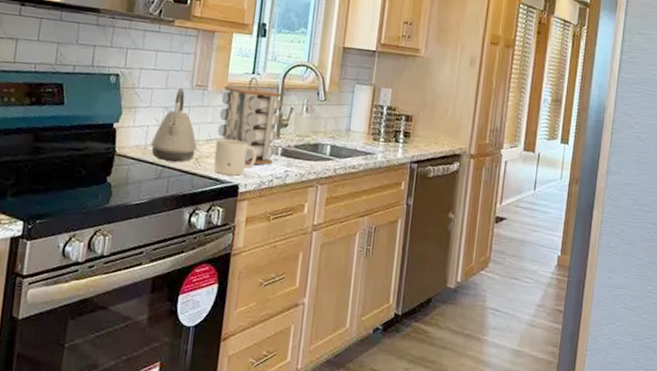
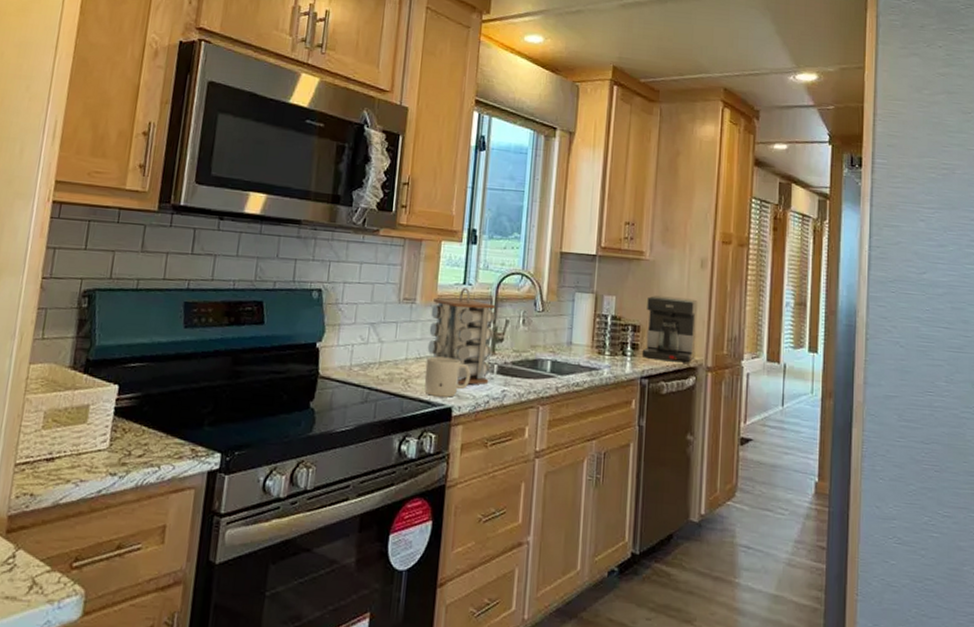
kettle: present [150,88,197,162] -> none [356,303,406,384]
coffee maker: none [412,89,466,151] -> present [641,295,698,363]

